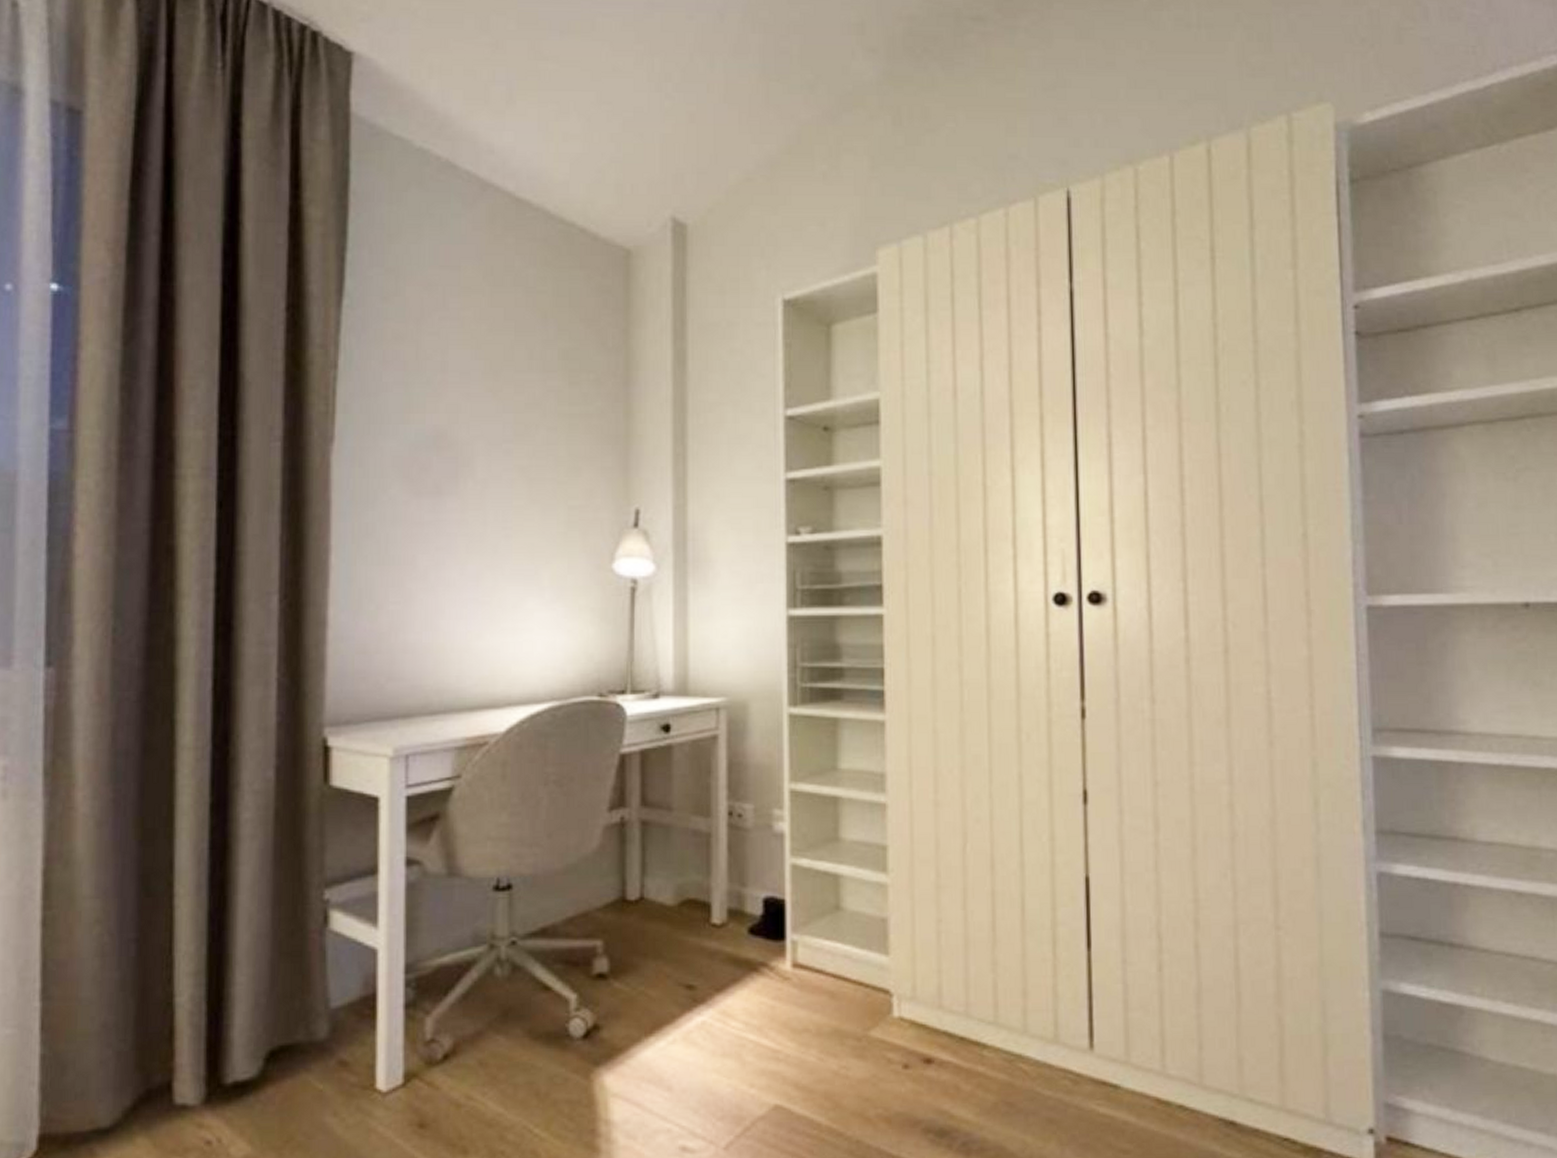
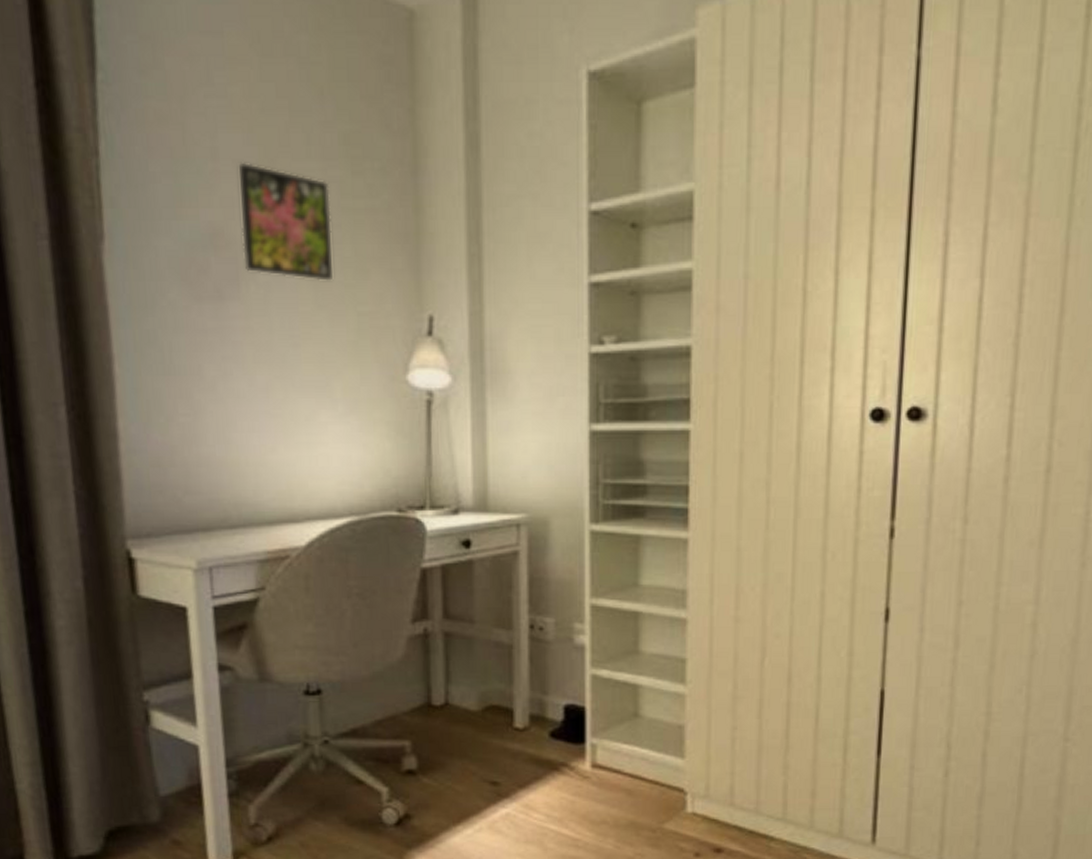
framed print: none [464,374,548,478] -> present [238,162,332,281]

